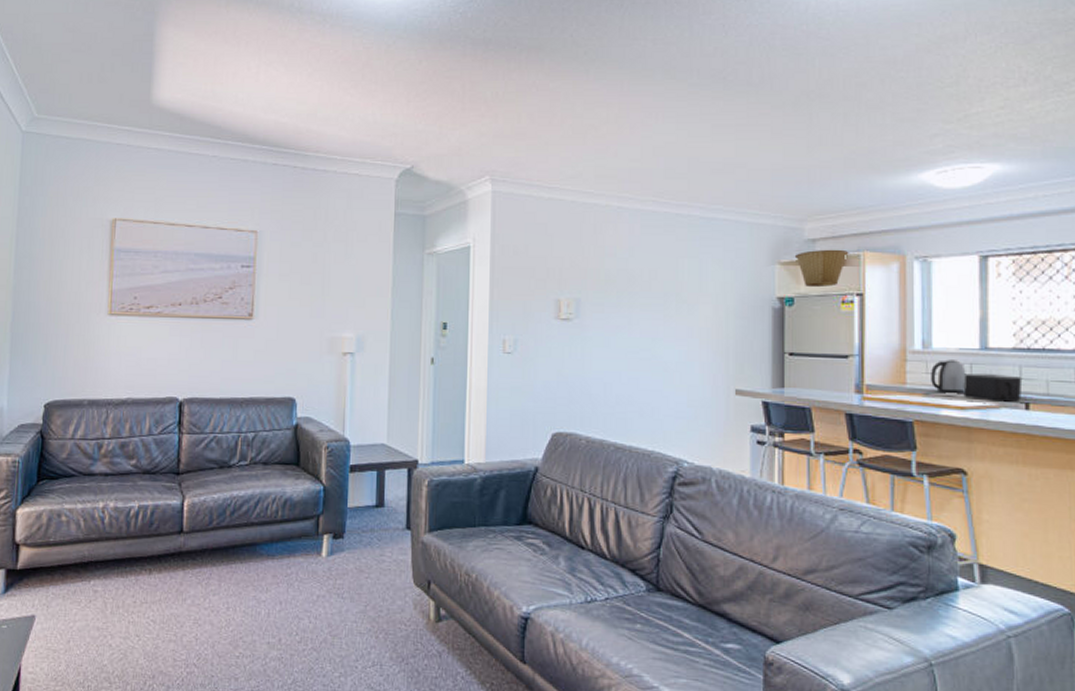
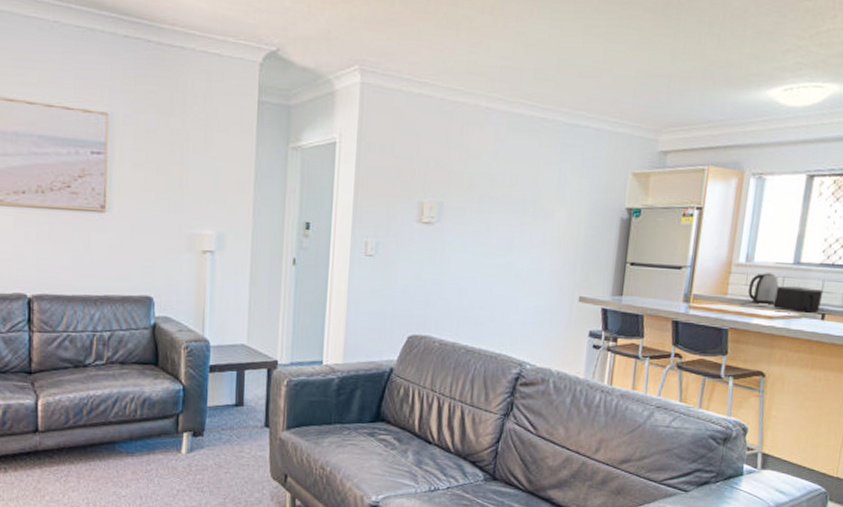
basket: present [794,249,849,288] -> none [646,162,696,200]

